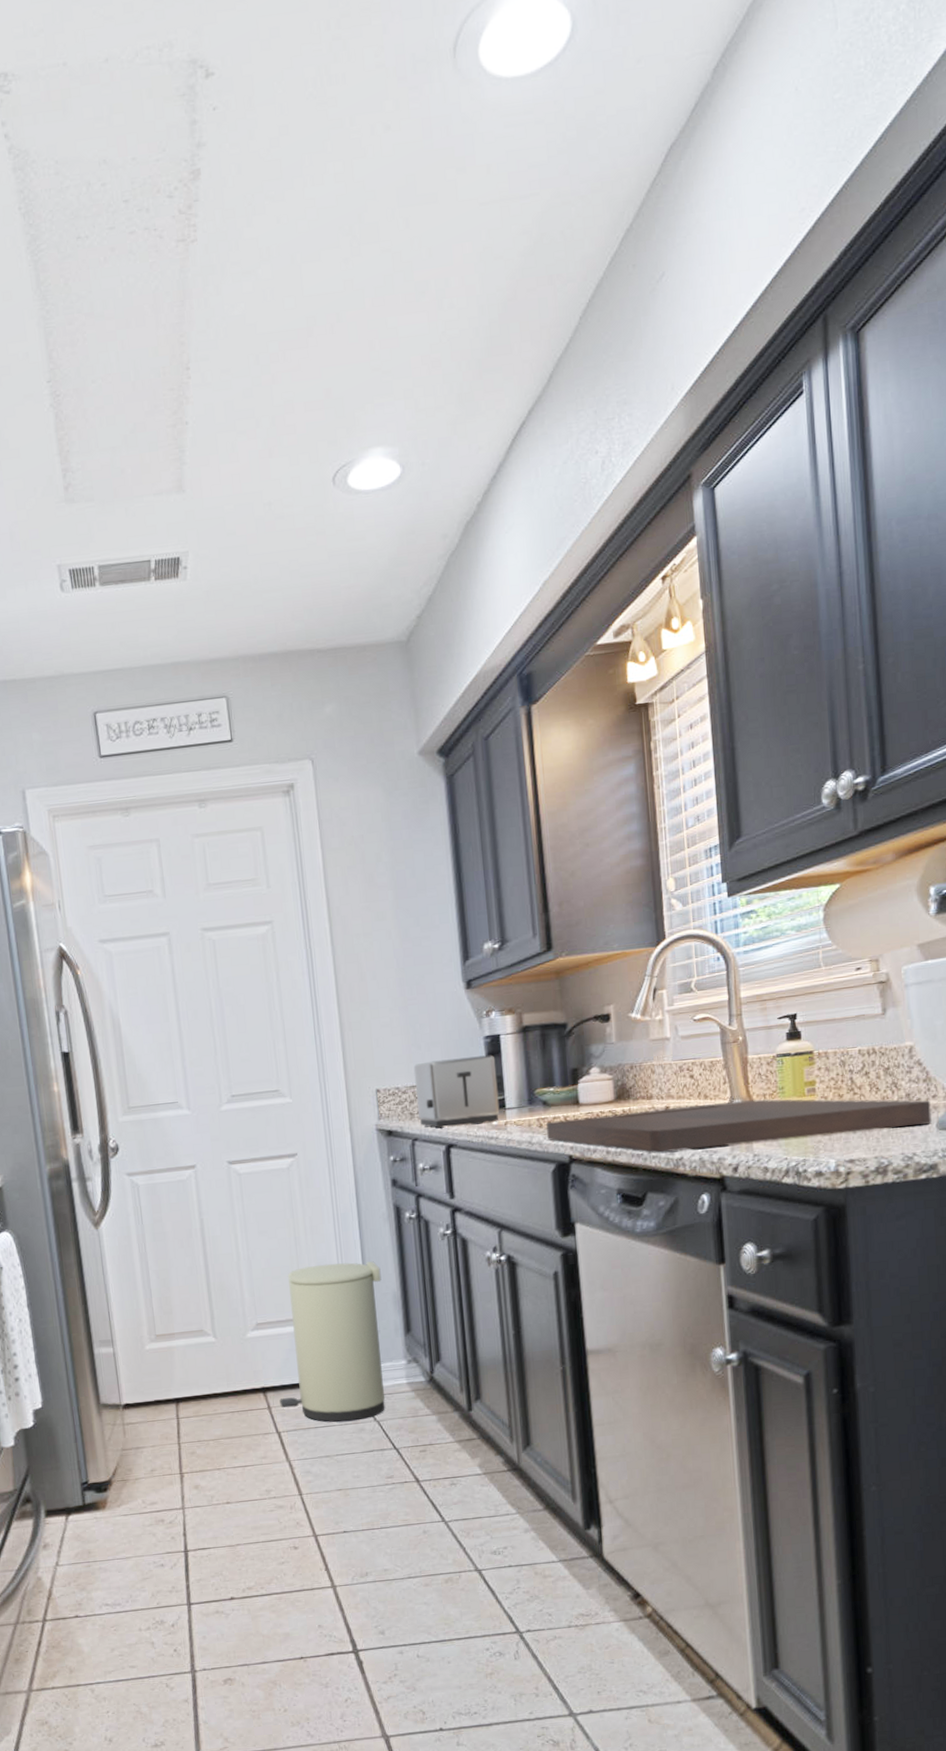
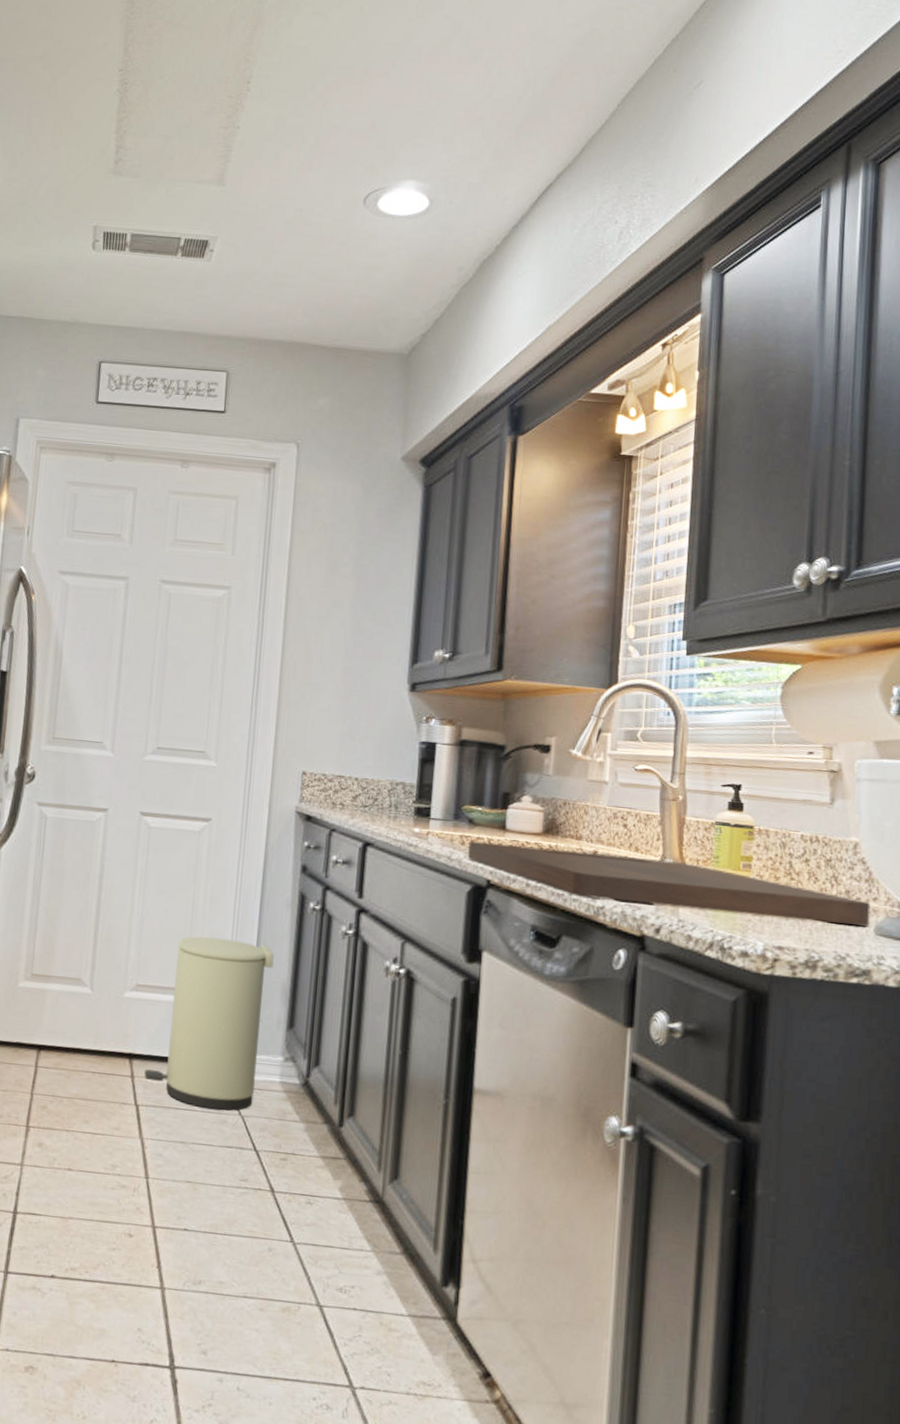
toaster: present [413,1055,500,1129] -> none [340,754,428,830]

